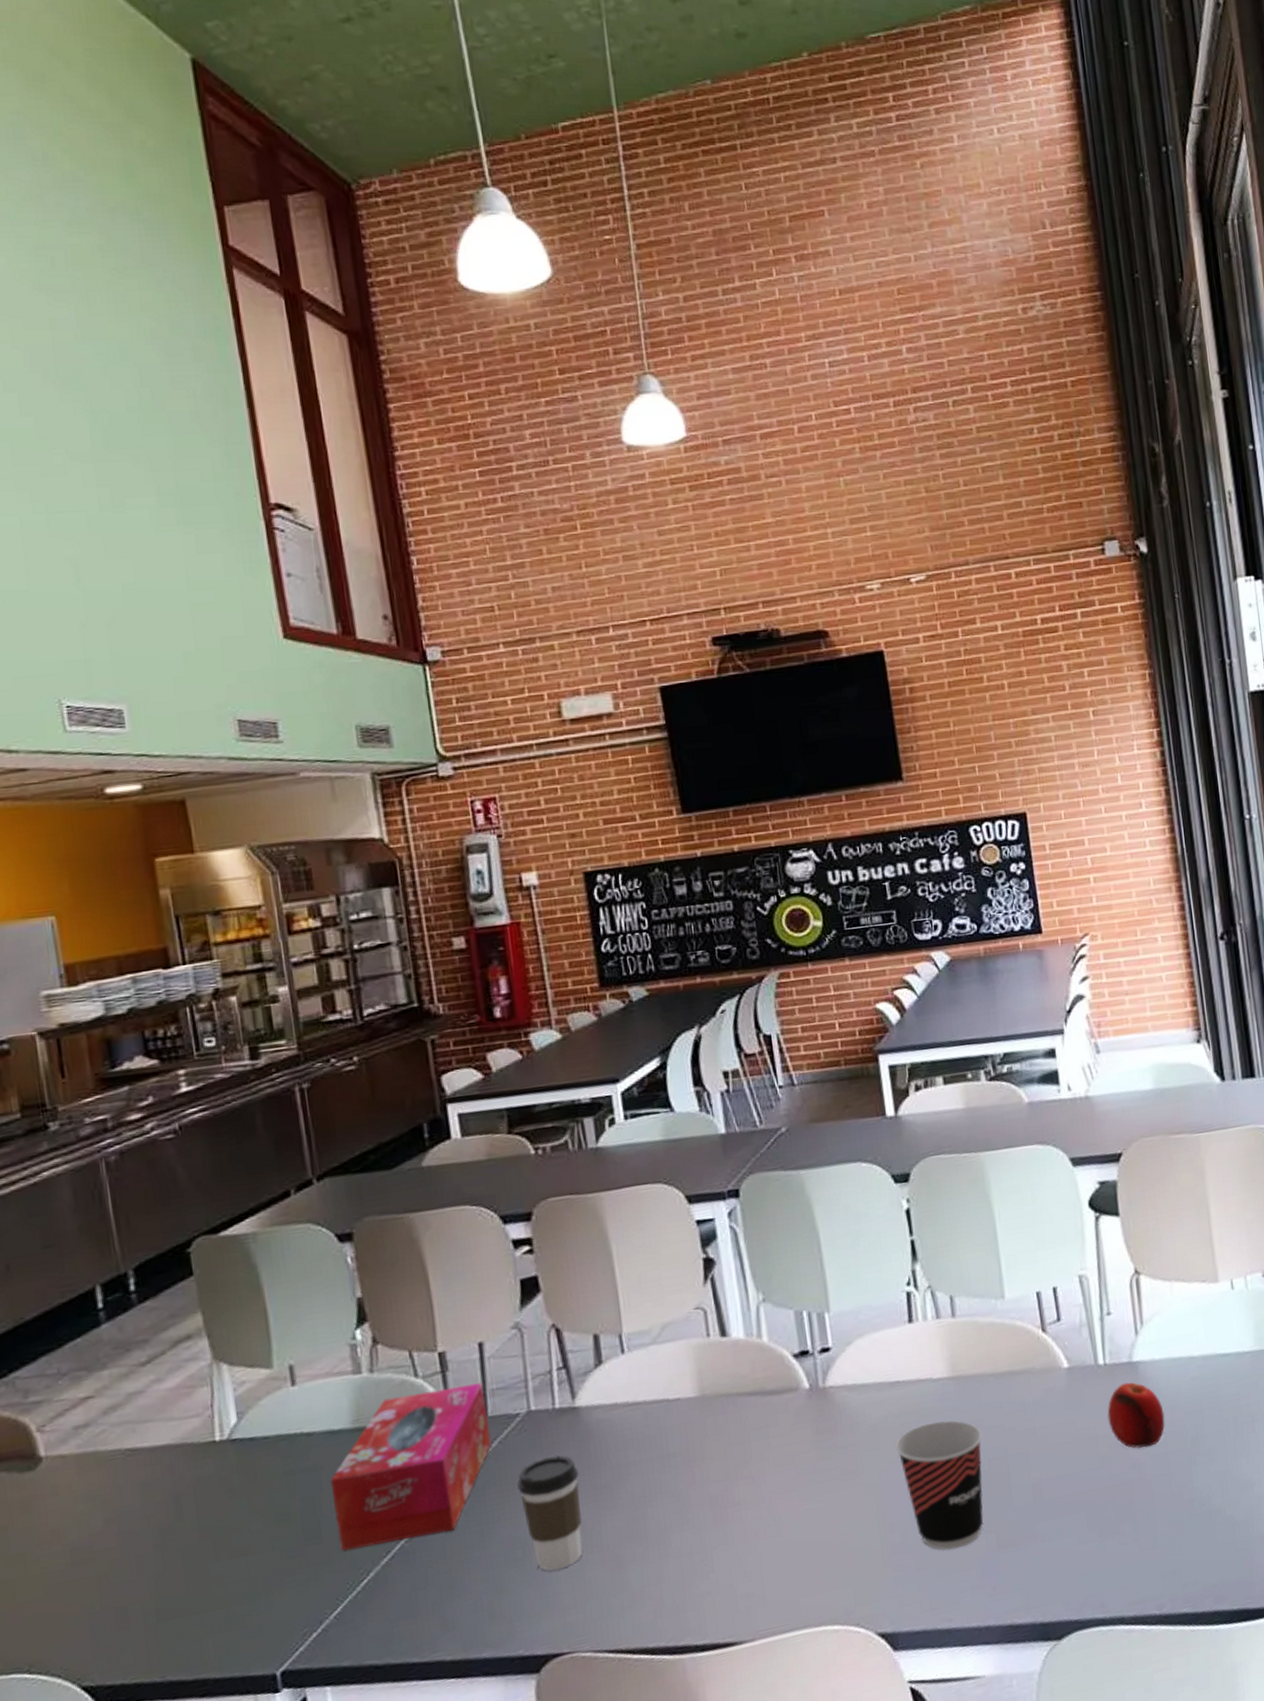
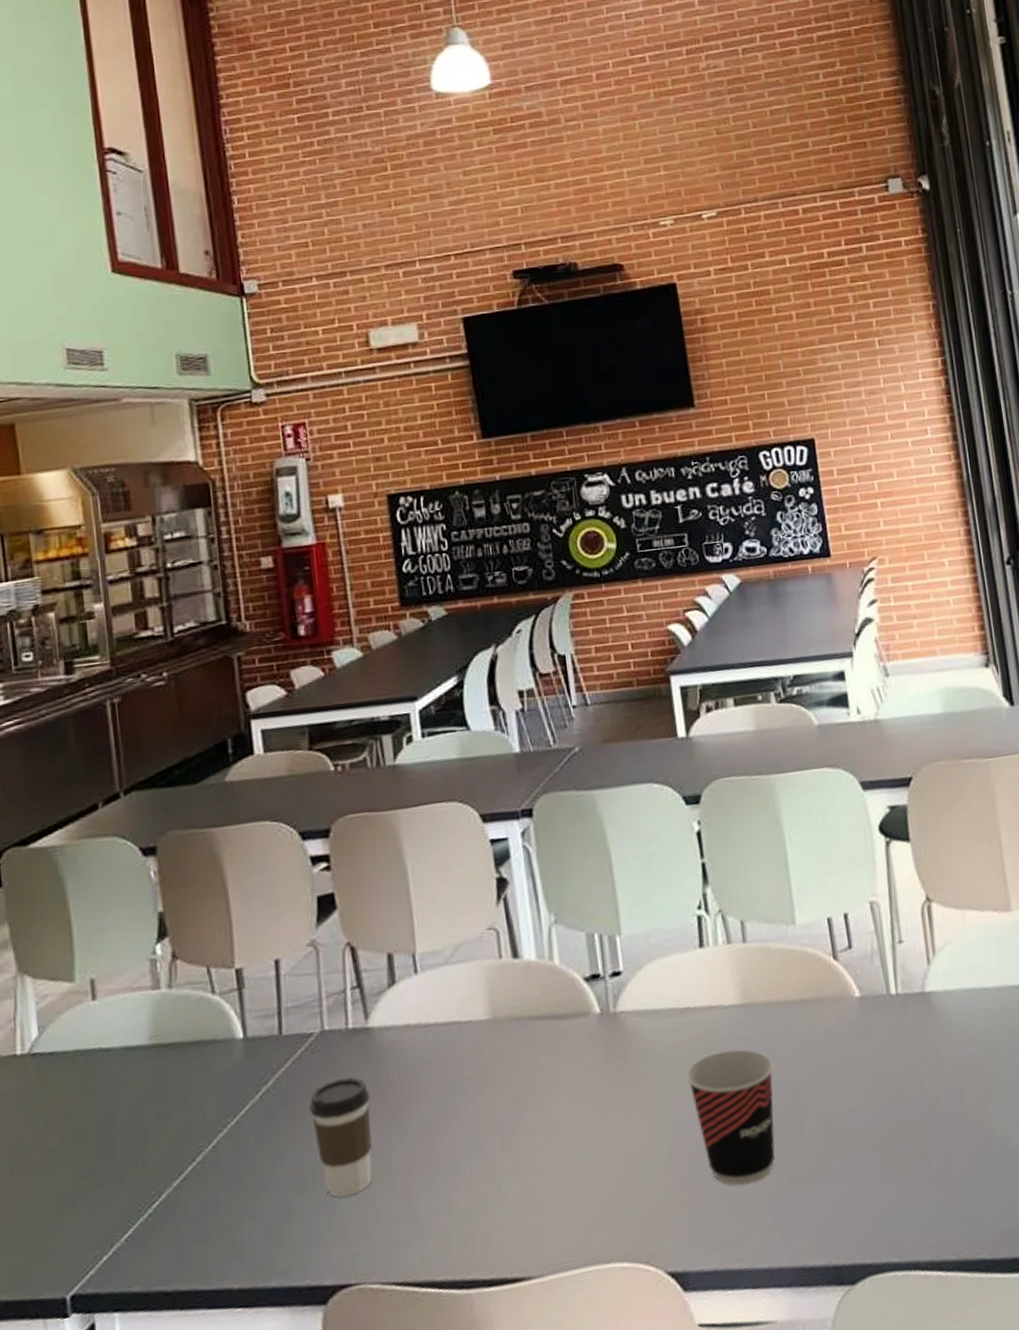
tissue box: present [330,1382,492,1552] -> none [126,1000,285,1172]
fruit: present [1107,1382,1165,1449] -> none [900,1013,959,1083]

